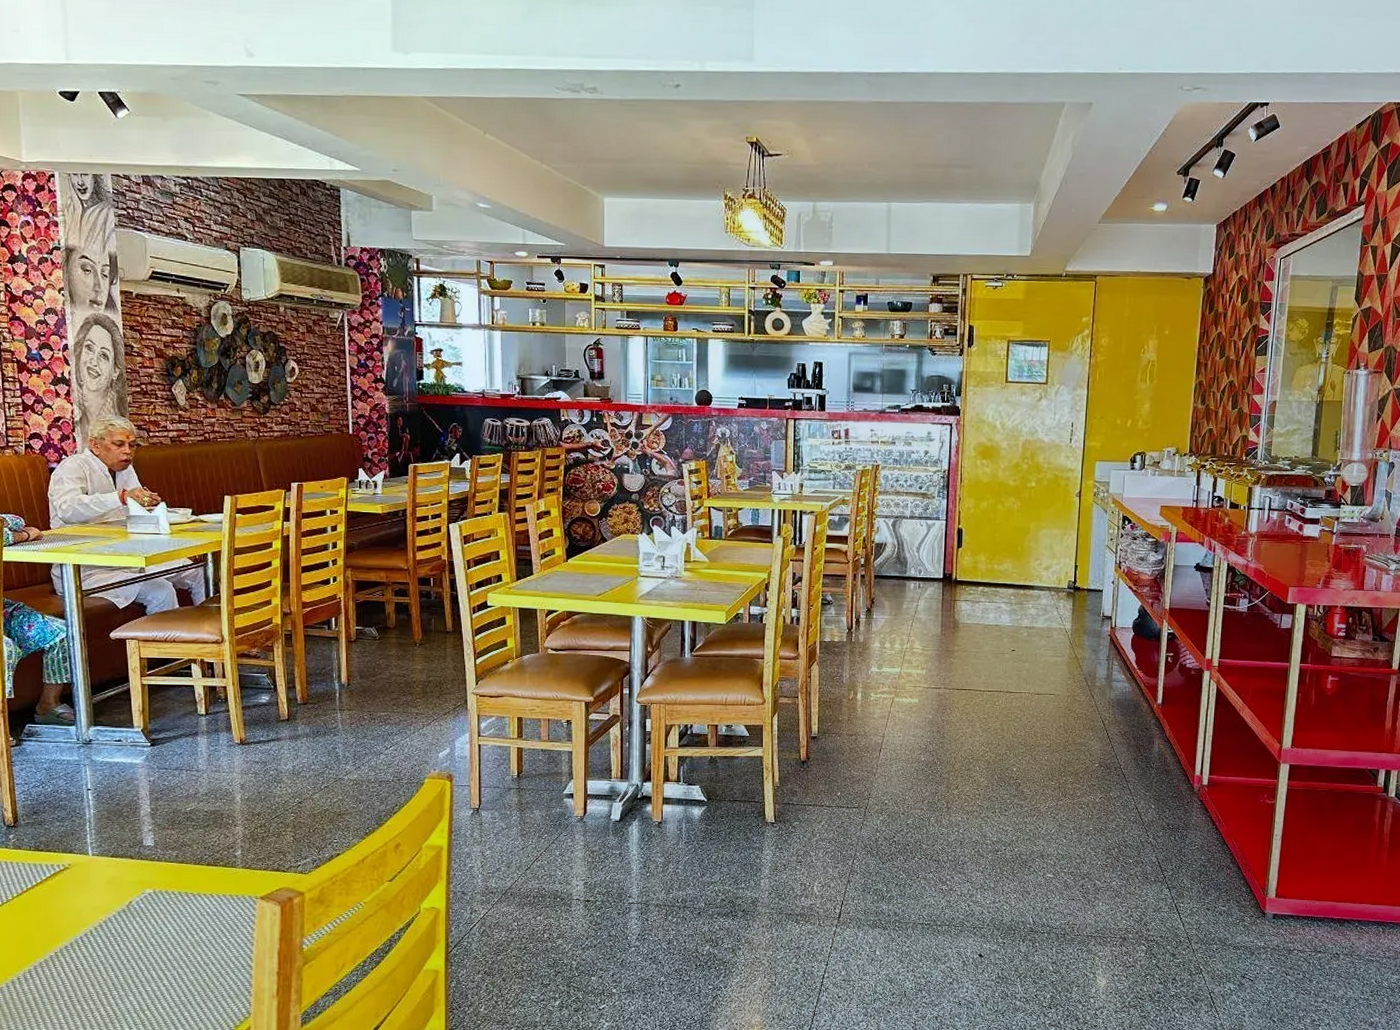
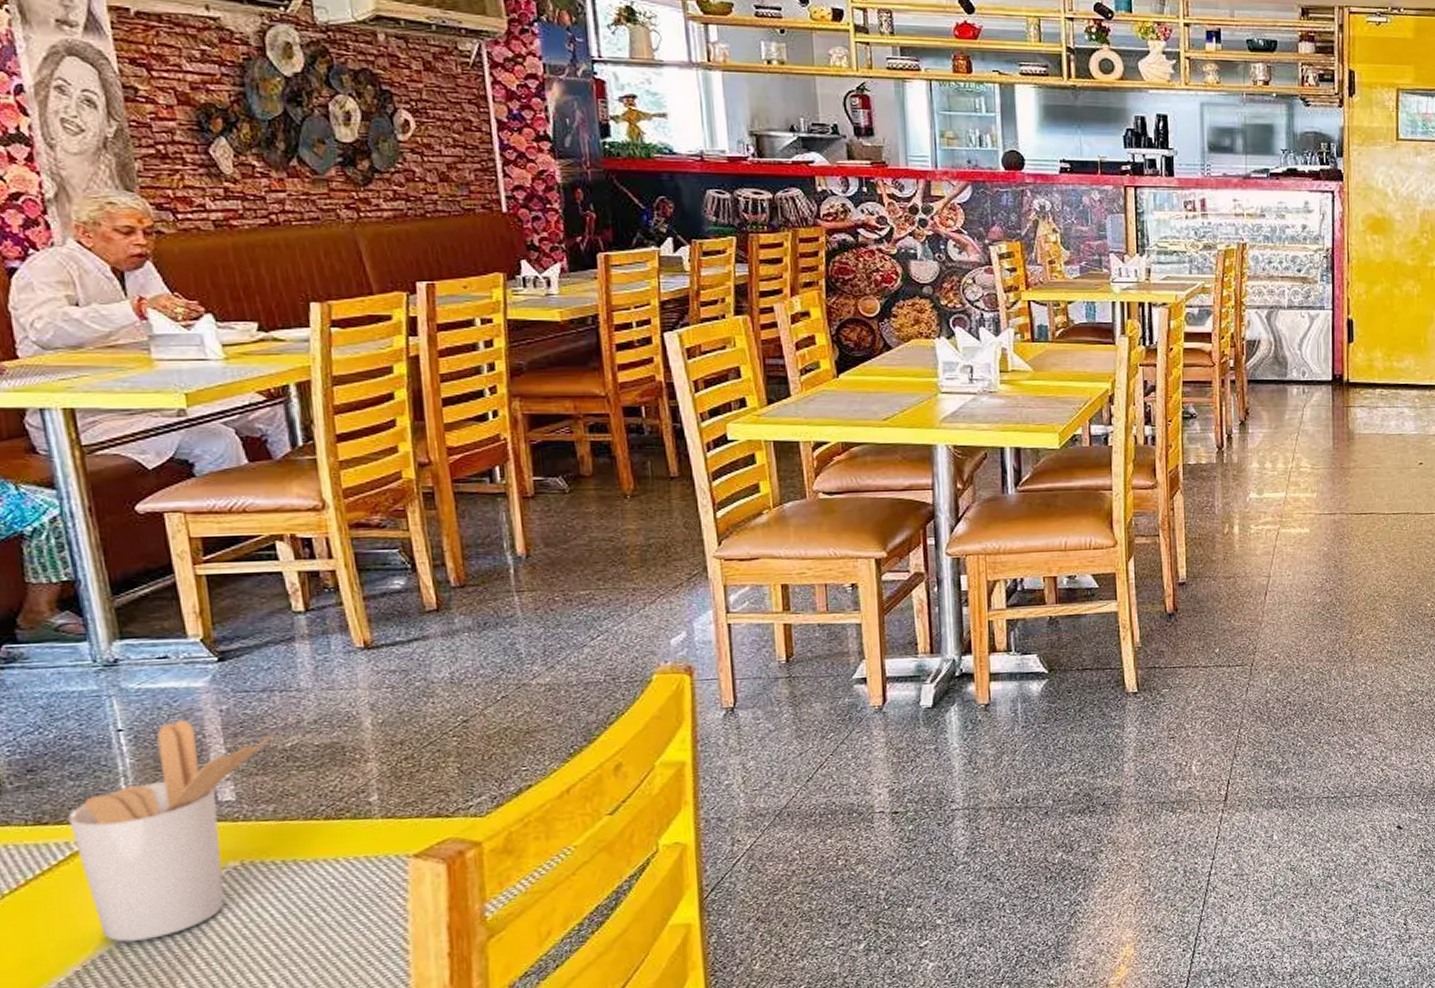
utensil holder: none [54,785,181,940] -> present [68,719,275,942]

